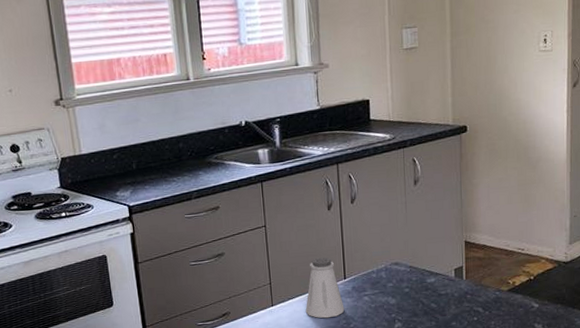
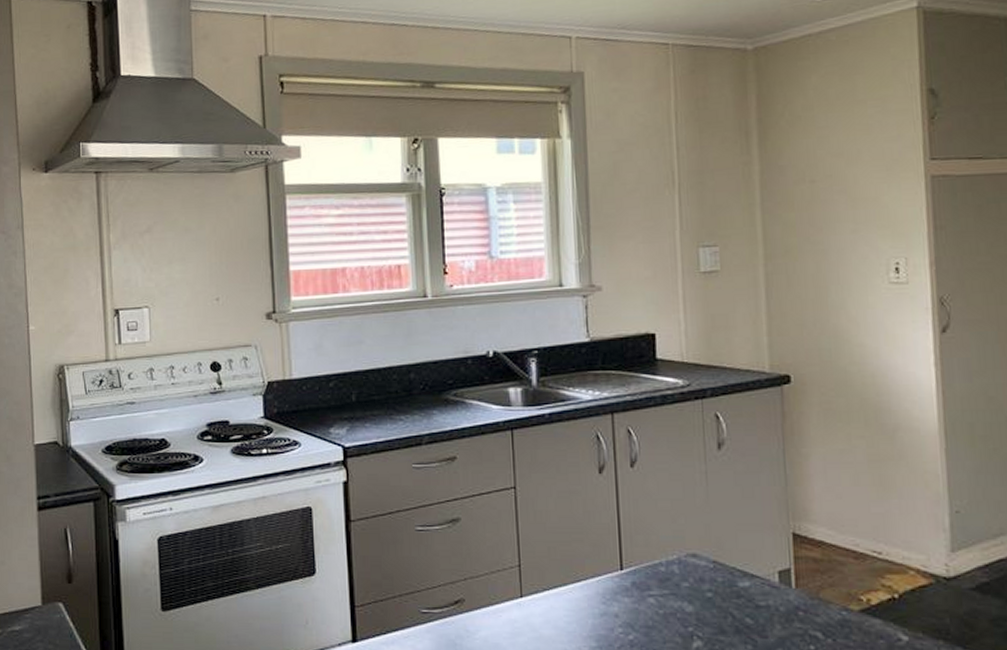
saltshaker: present [305,257,345,318] -> none [566,536,621,623]

